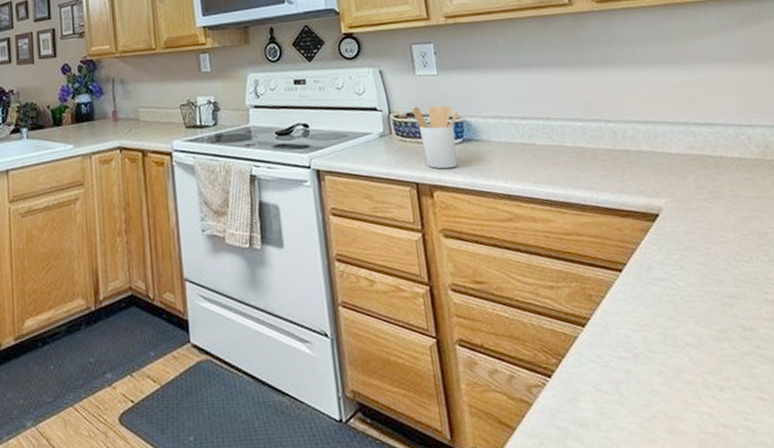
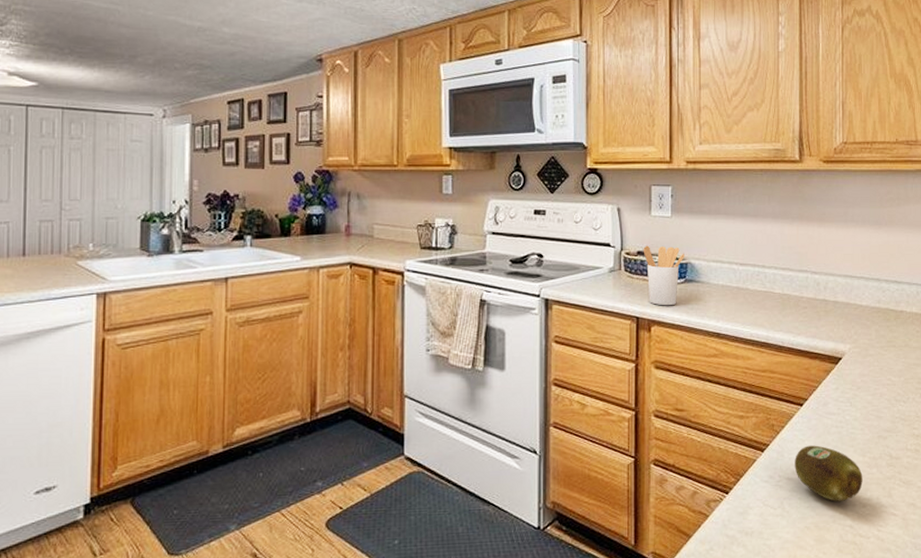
fruit: none [623,317,714,384] -> present [795,445,863,502]

